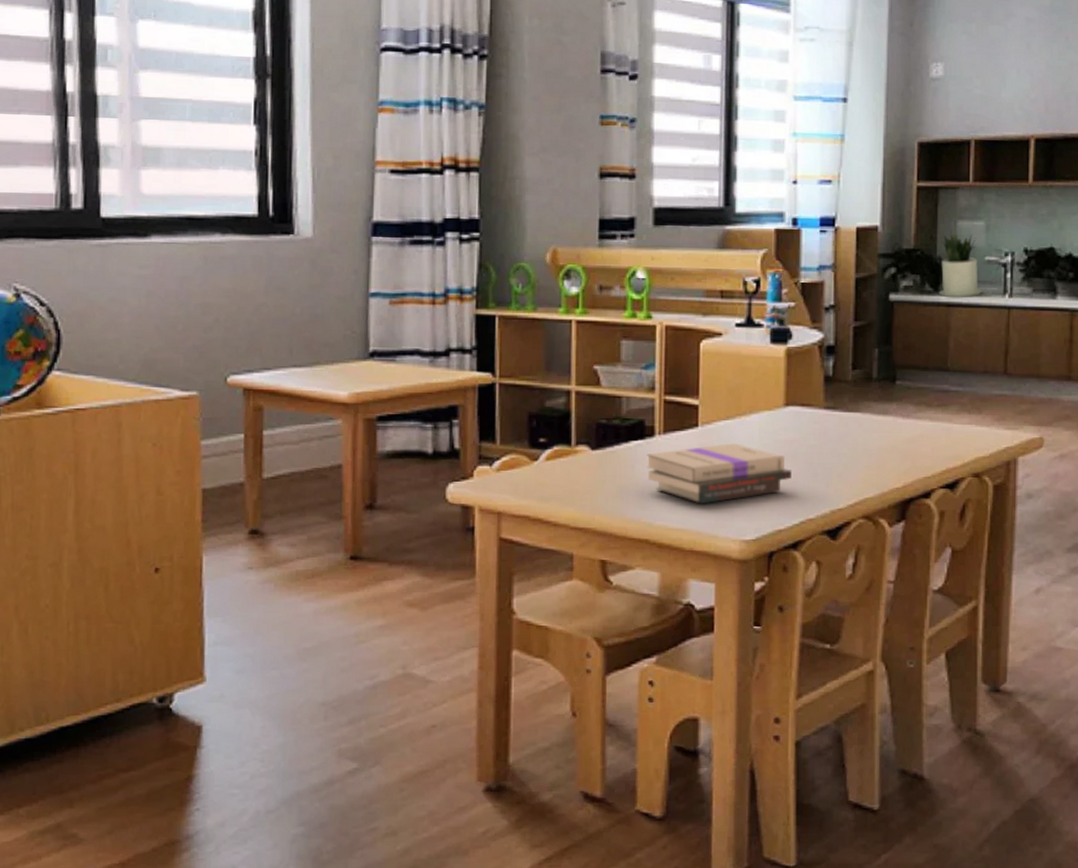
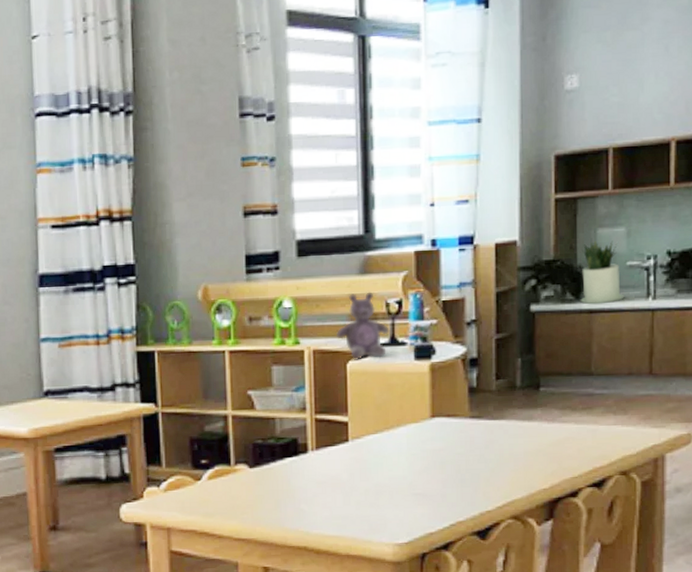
books: present [646,443,792,504] -> none [301,455,440,513]
stuffed animal: none [690,268,746,339] -> present [335,292,390,359]

